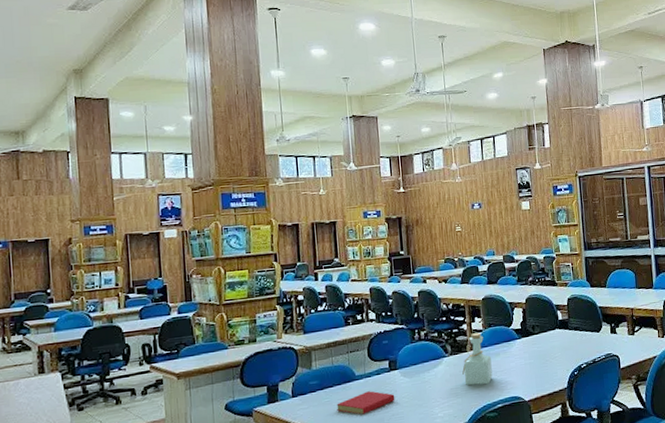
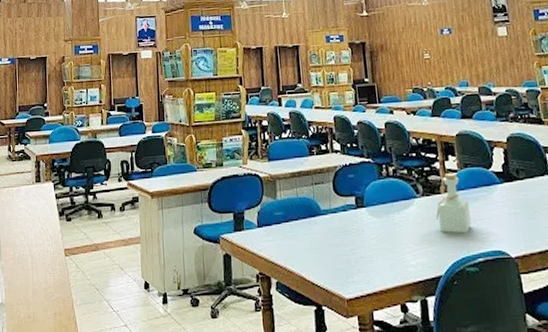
book: present [337,391,395,415] -> none [302,228,363,254]

